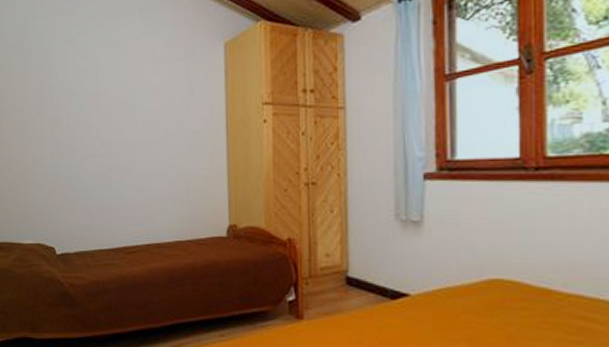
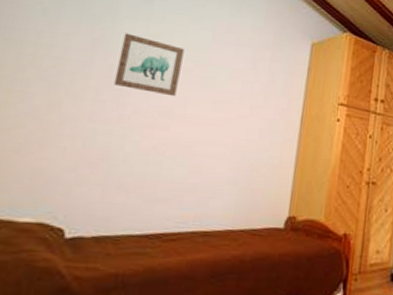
wall art: none [60,74,111,125] -> present [113,33,185,97]

